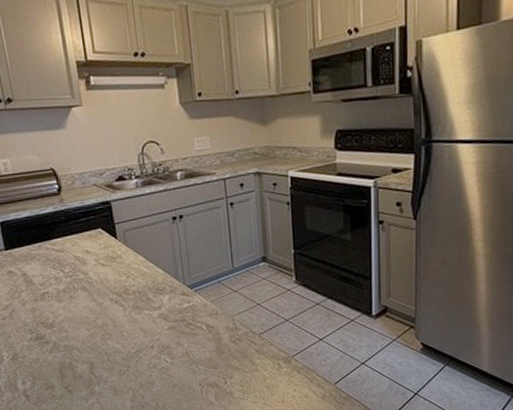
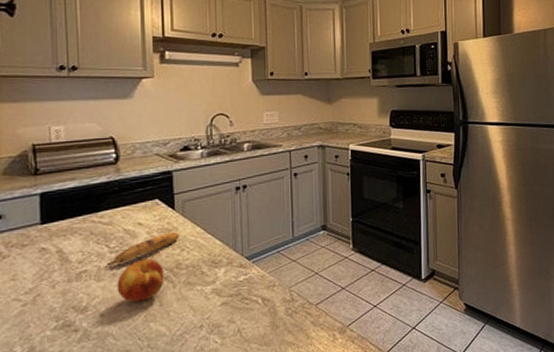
banana: none [63,259,124,289] -> present [106,232,179,266]
fruit: none [75,284,115,323] -> present [117,258,164,303]

